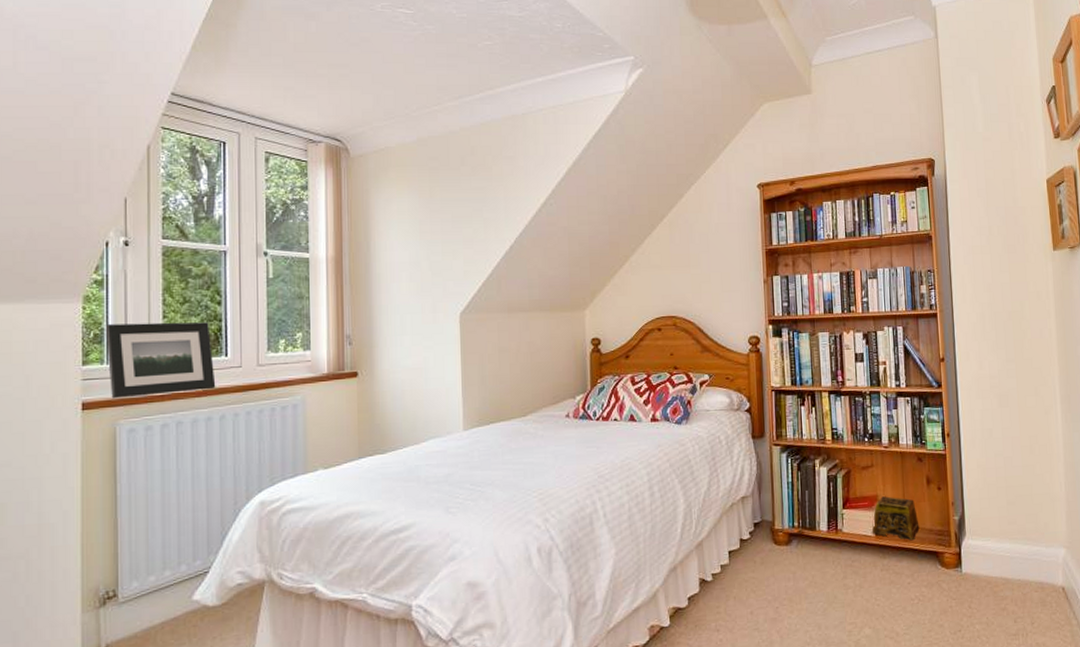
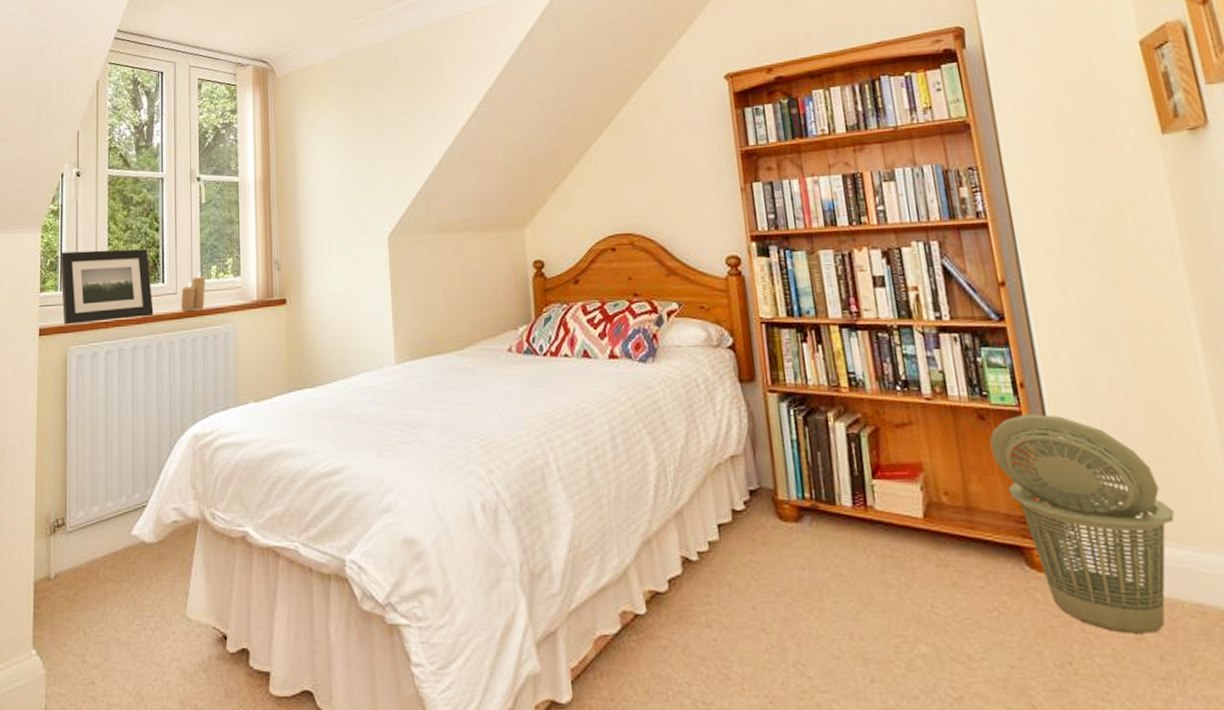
candle: none [246,346,274,385] -> present [181,272,206,312]
decorative box: present [871,496,920,540] -> none [917,465,991,527]
laundry basket: none [923,455,1033,607] -> present [989,413,1175,634]

